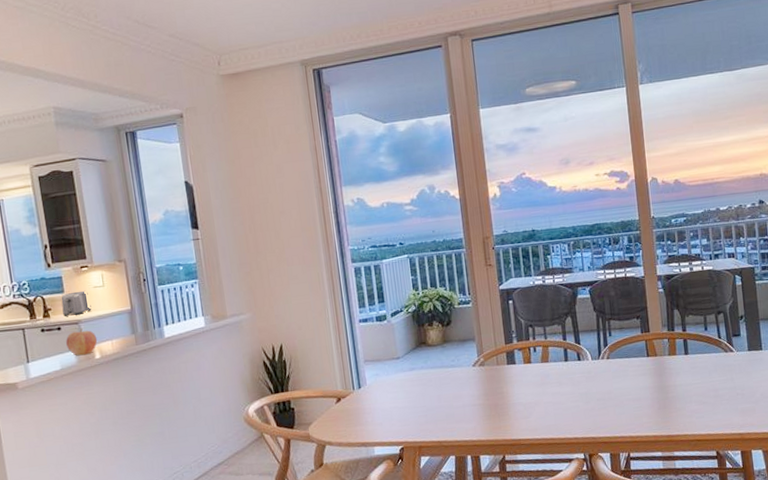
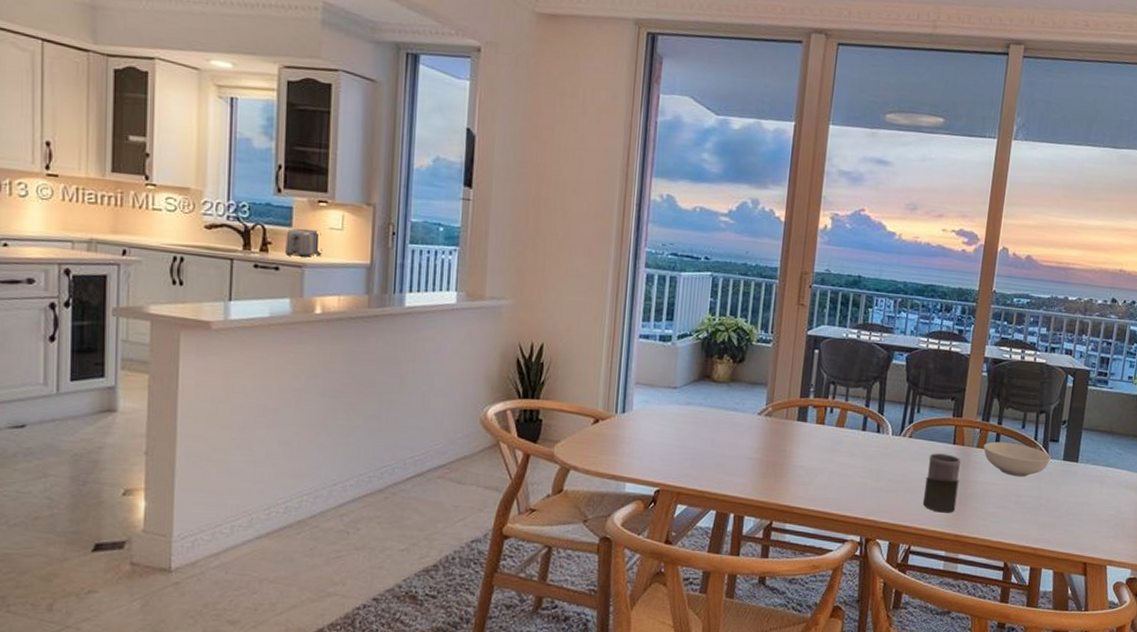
fruit: present [65,328,98,356] -> none [281,274,322,307]
cup: none [628,366,662,419] -> present [922,453,962,513]
bowl: none [674,344,737,374] -> present [983,441,1051,478]

